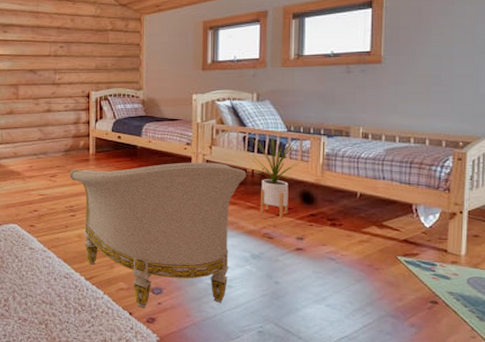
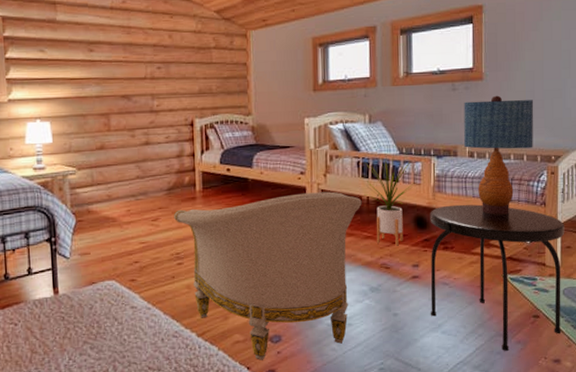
side table: none [315,183,472,332] -> present [430,204,565,351]
table lamp: none [358,79,440,197] -> present [464,95,534,215]

